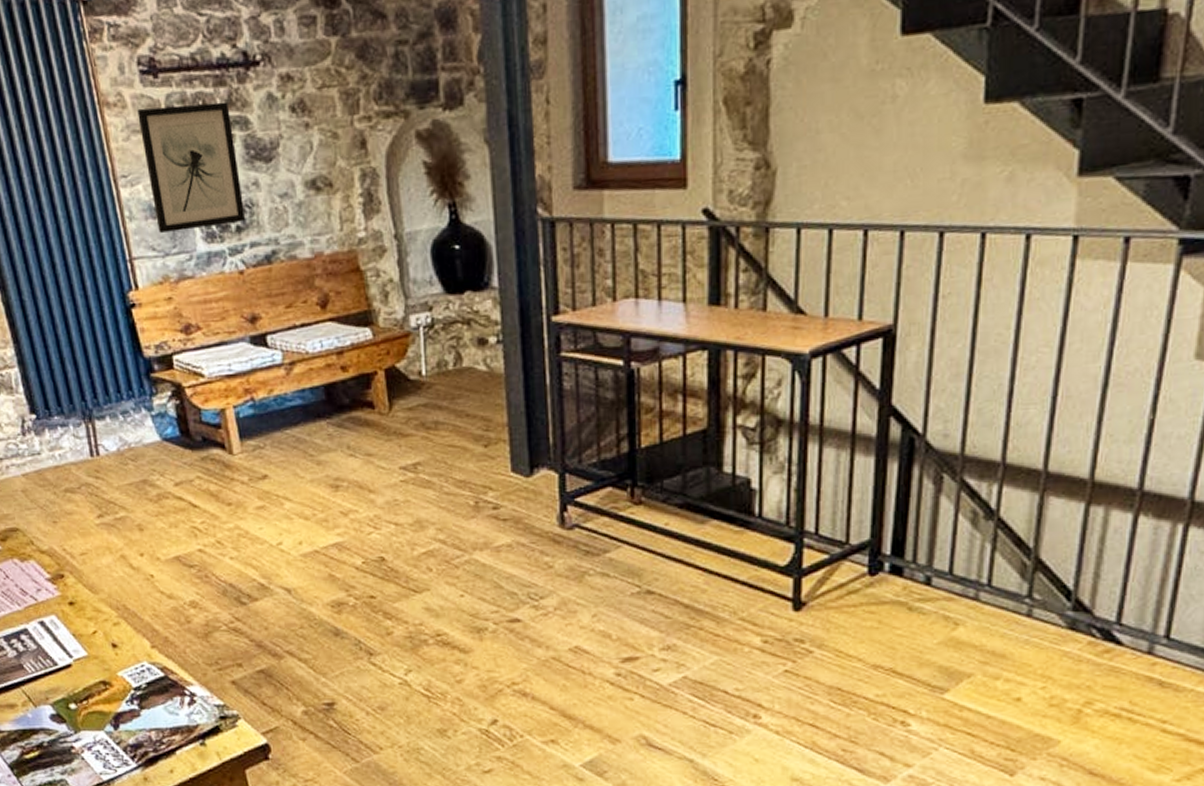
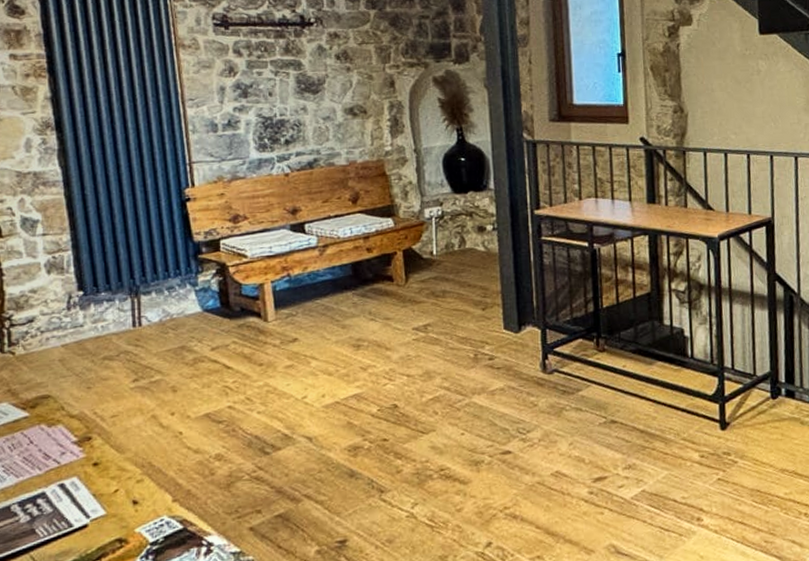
wall art: present [137,101,246,234] -> none [208,49,294,144]

